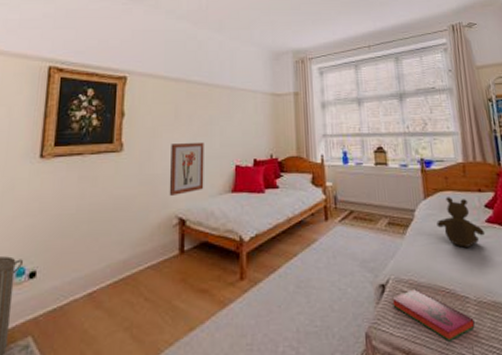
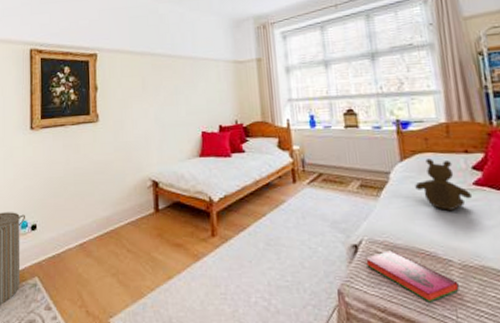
wall art: present [169,142,204,196] -> none [141,110,173,160]

